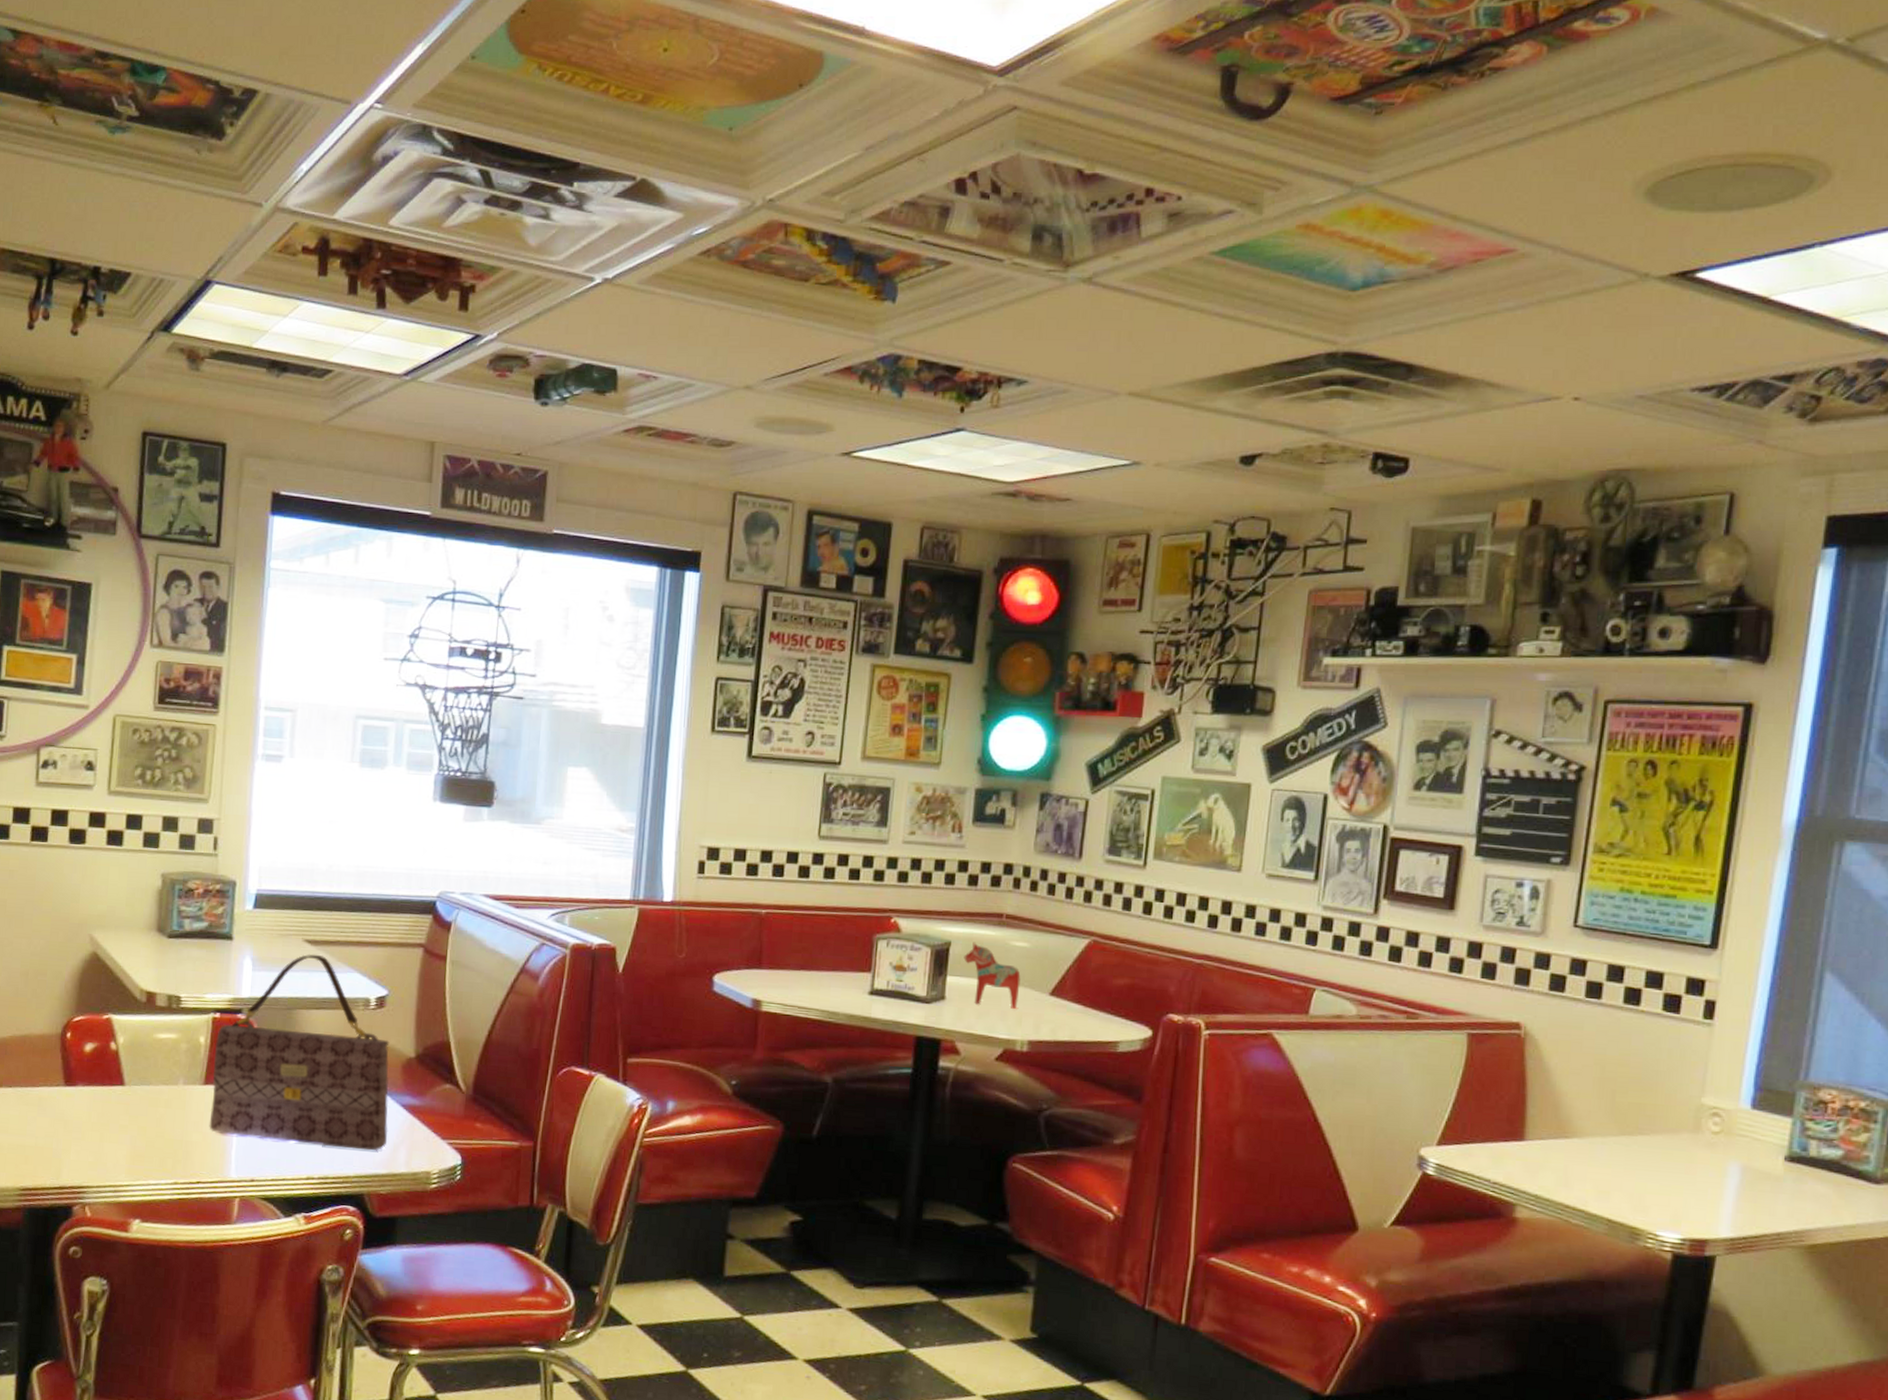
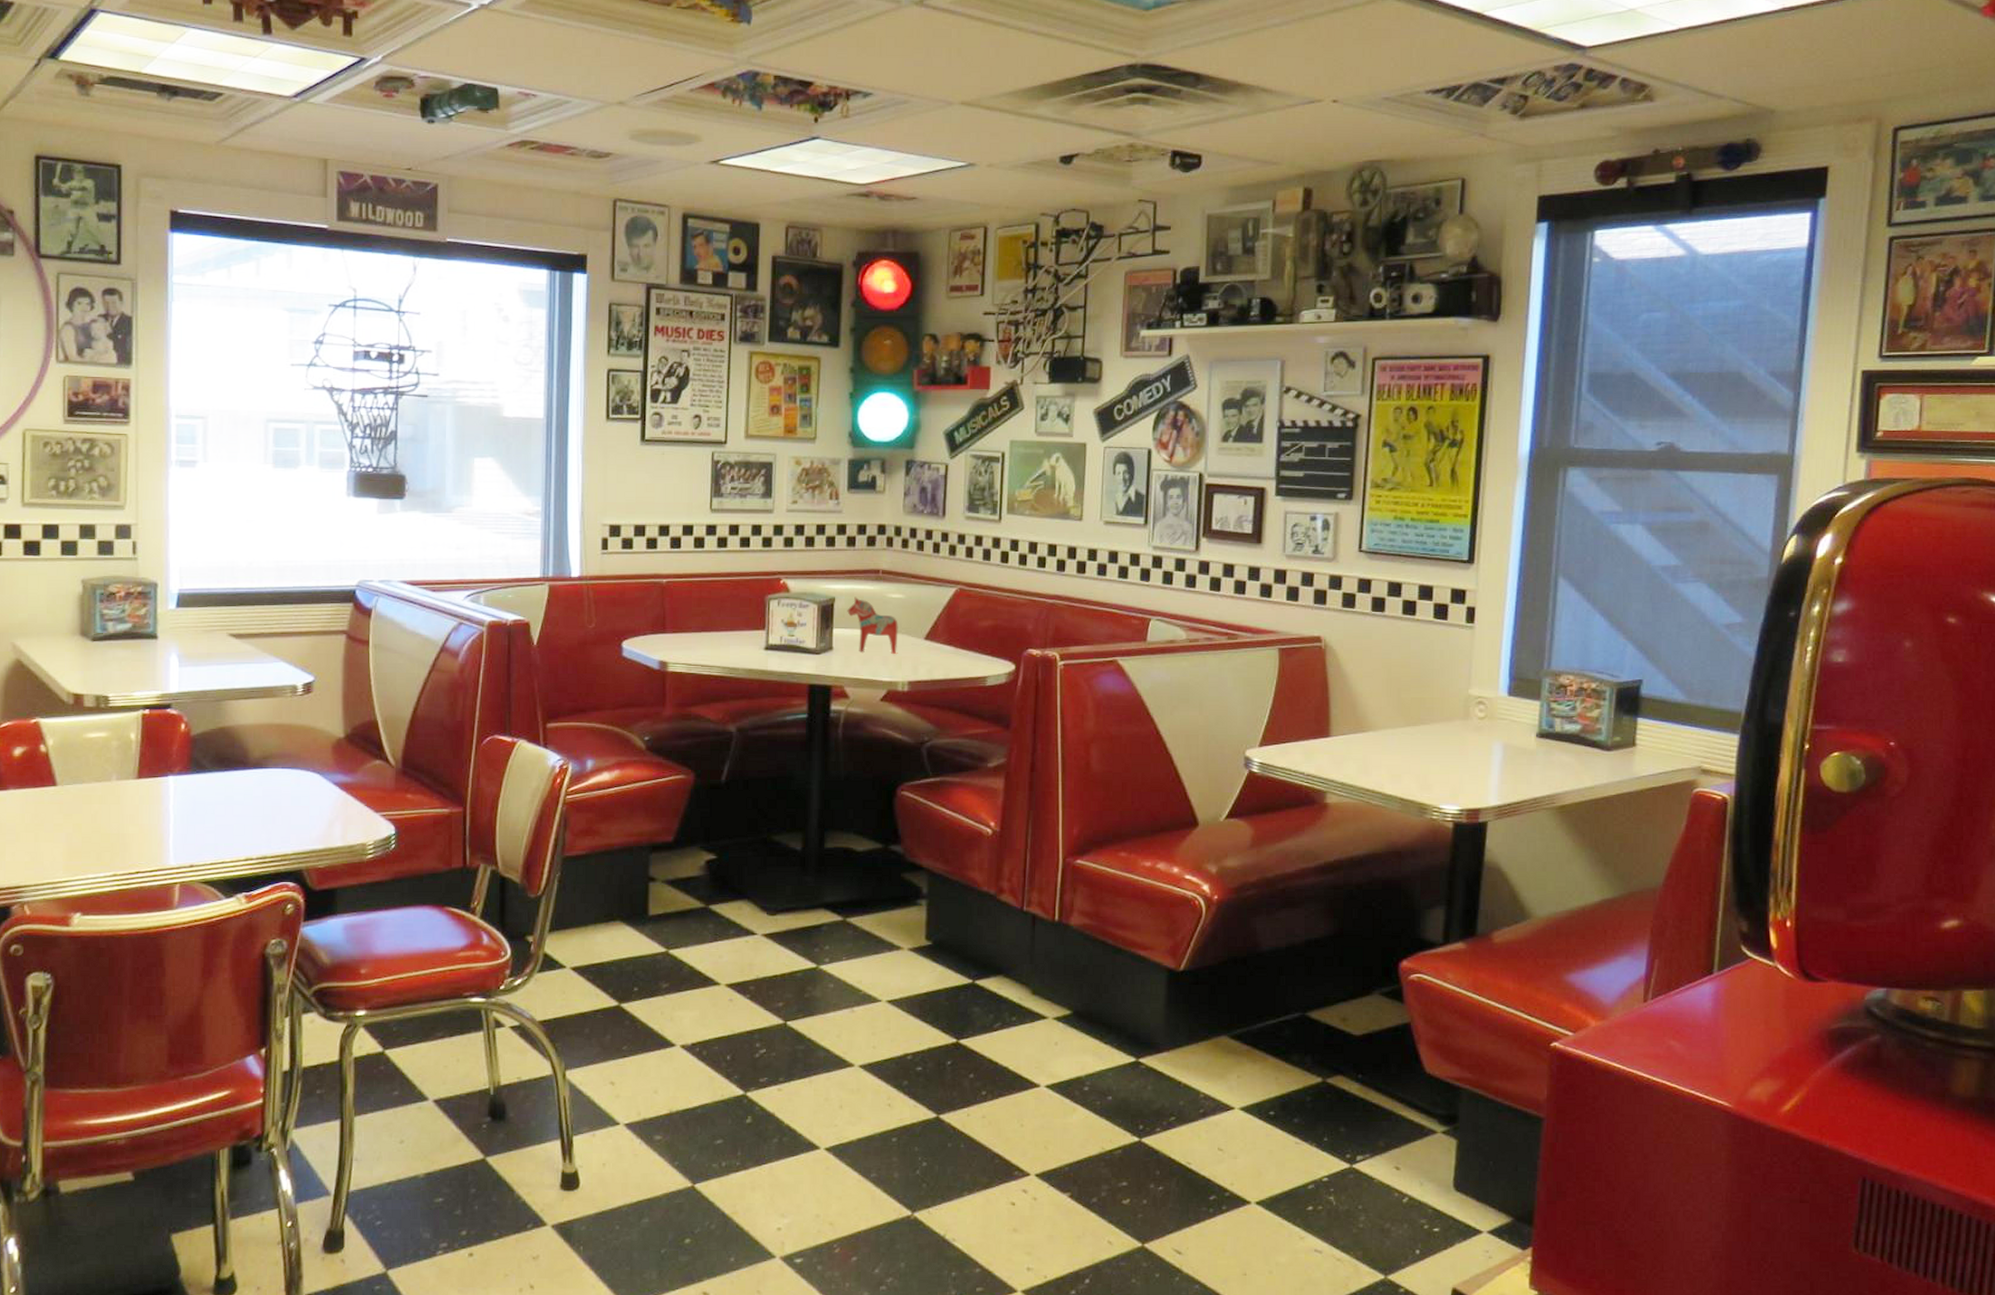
handbag: present [209,953,390,1151] -> none [145,647,323,828]

